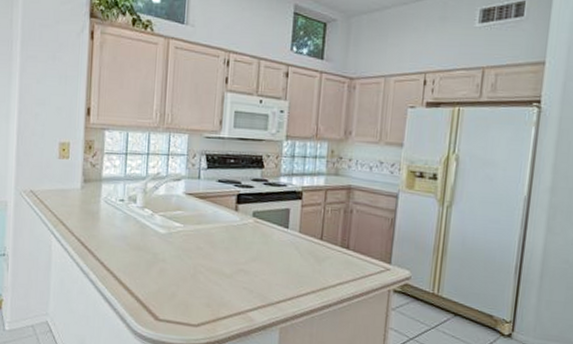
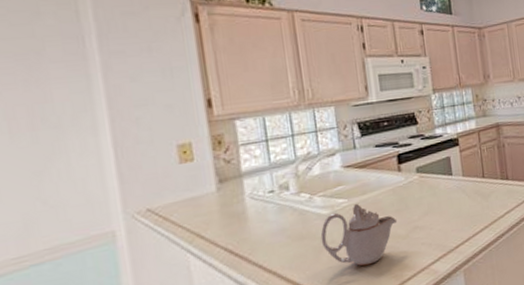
teapot: none [154,230,225,292] -> present [320,203,398,267]

